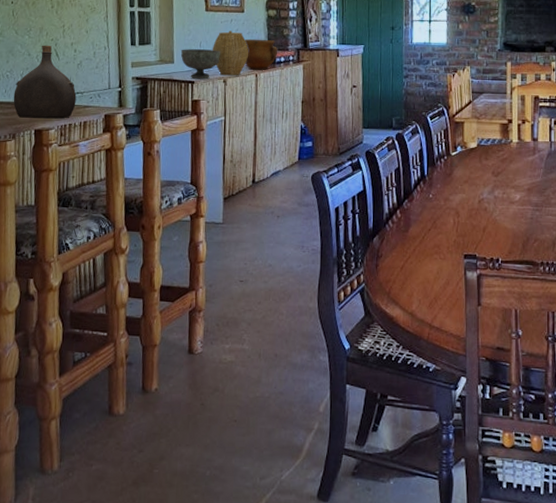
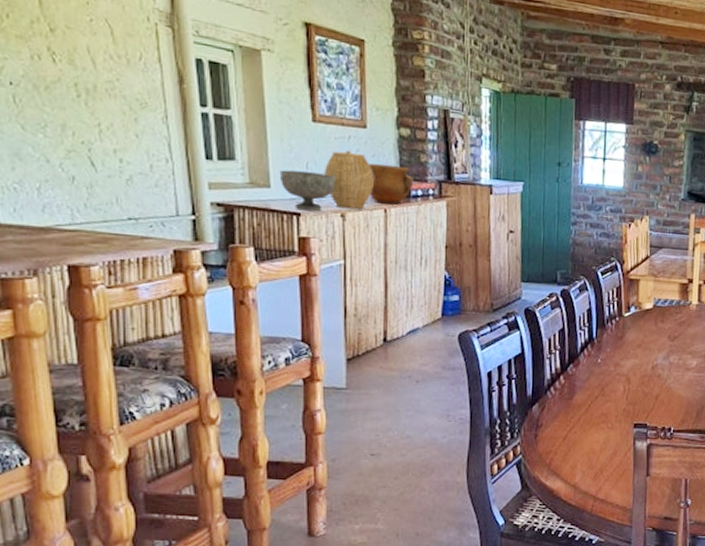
water jug: present [13,45,77,118] -> none [28,149,128,252]

